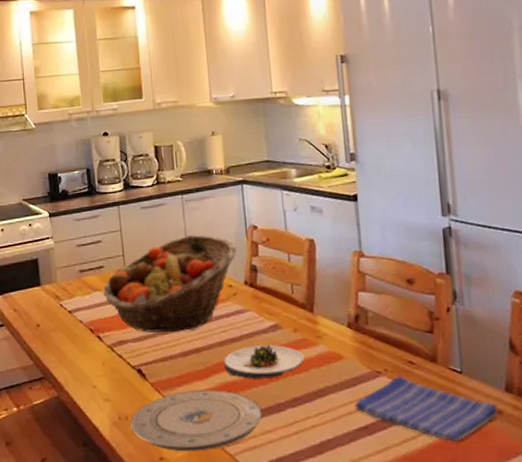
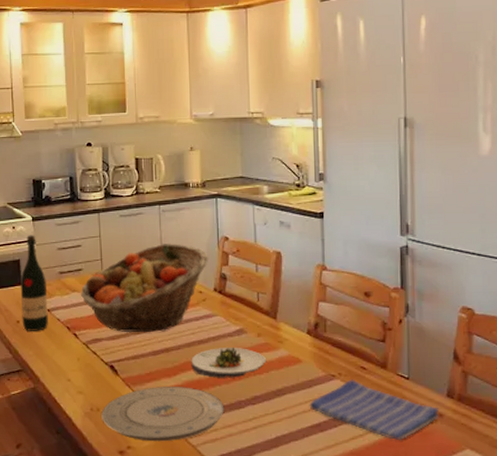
wine bottle: none [39,232,70,335] -> present [20,235,48,331]

